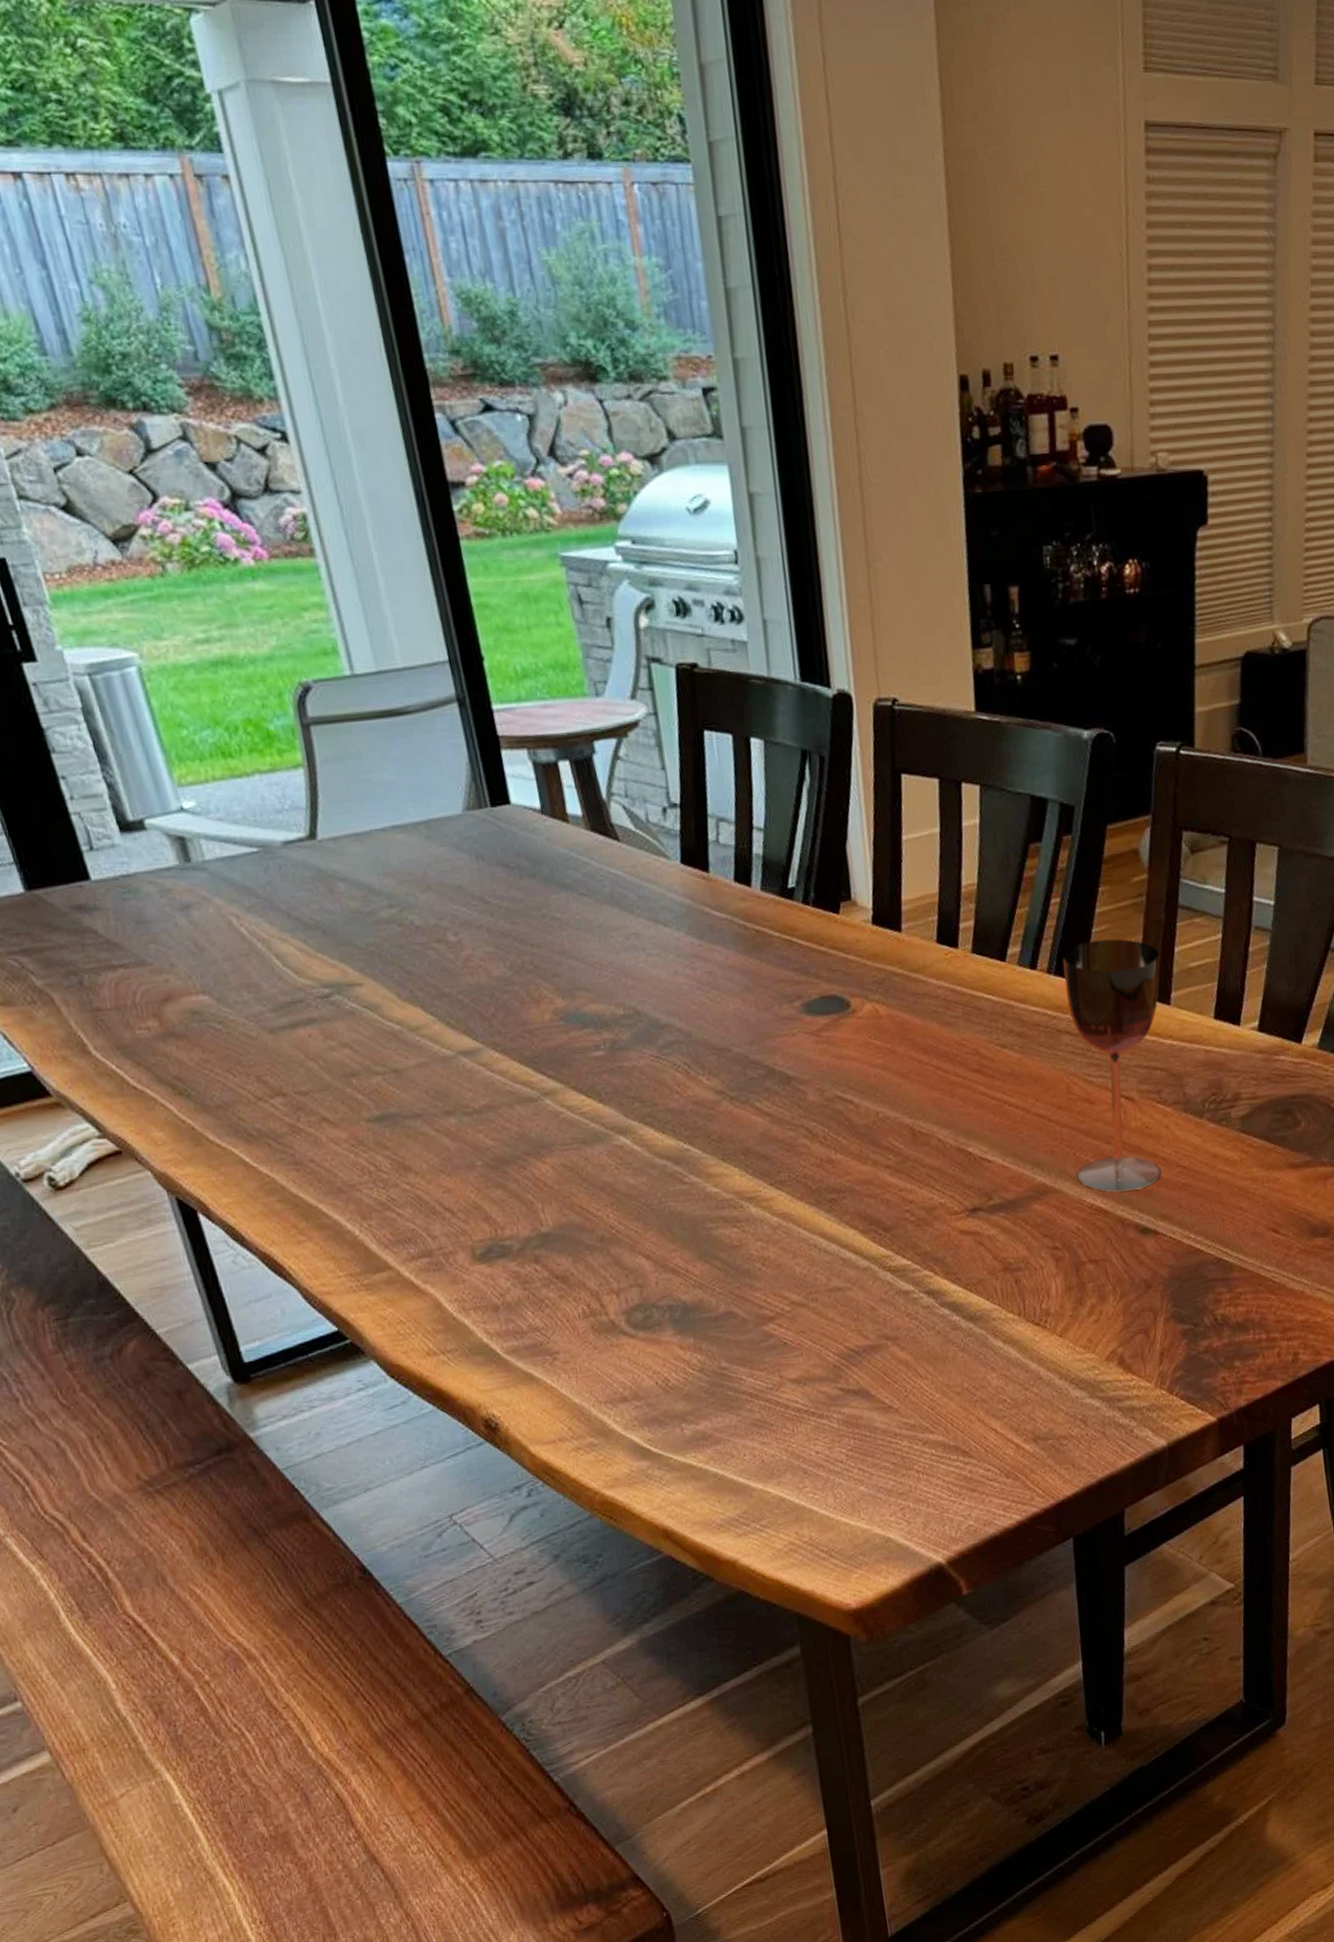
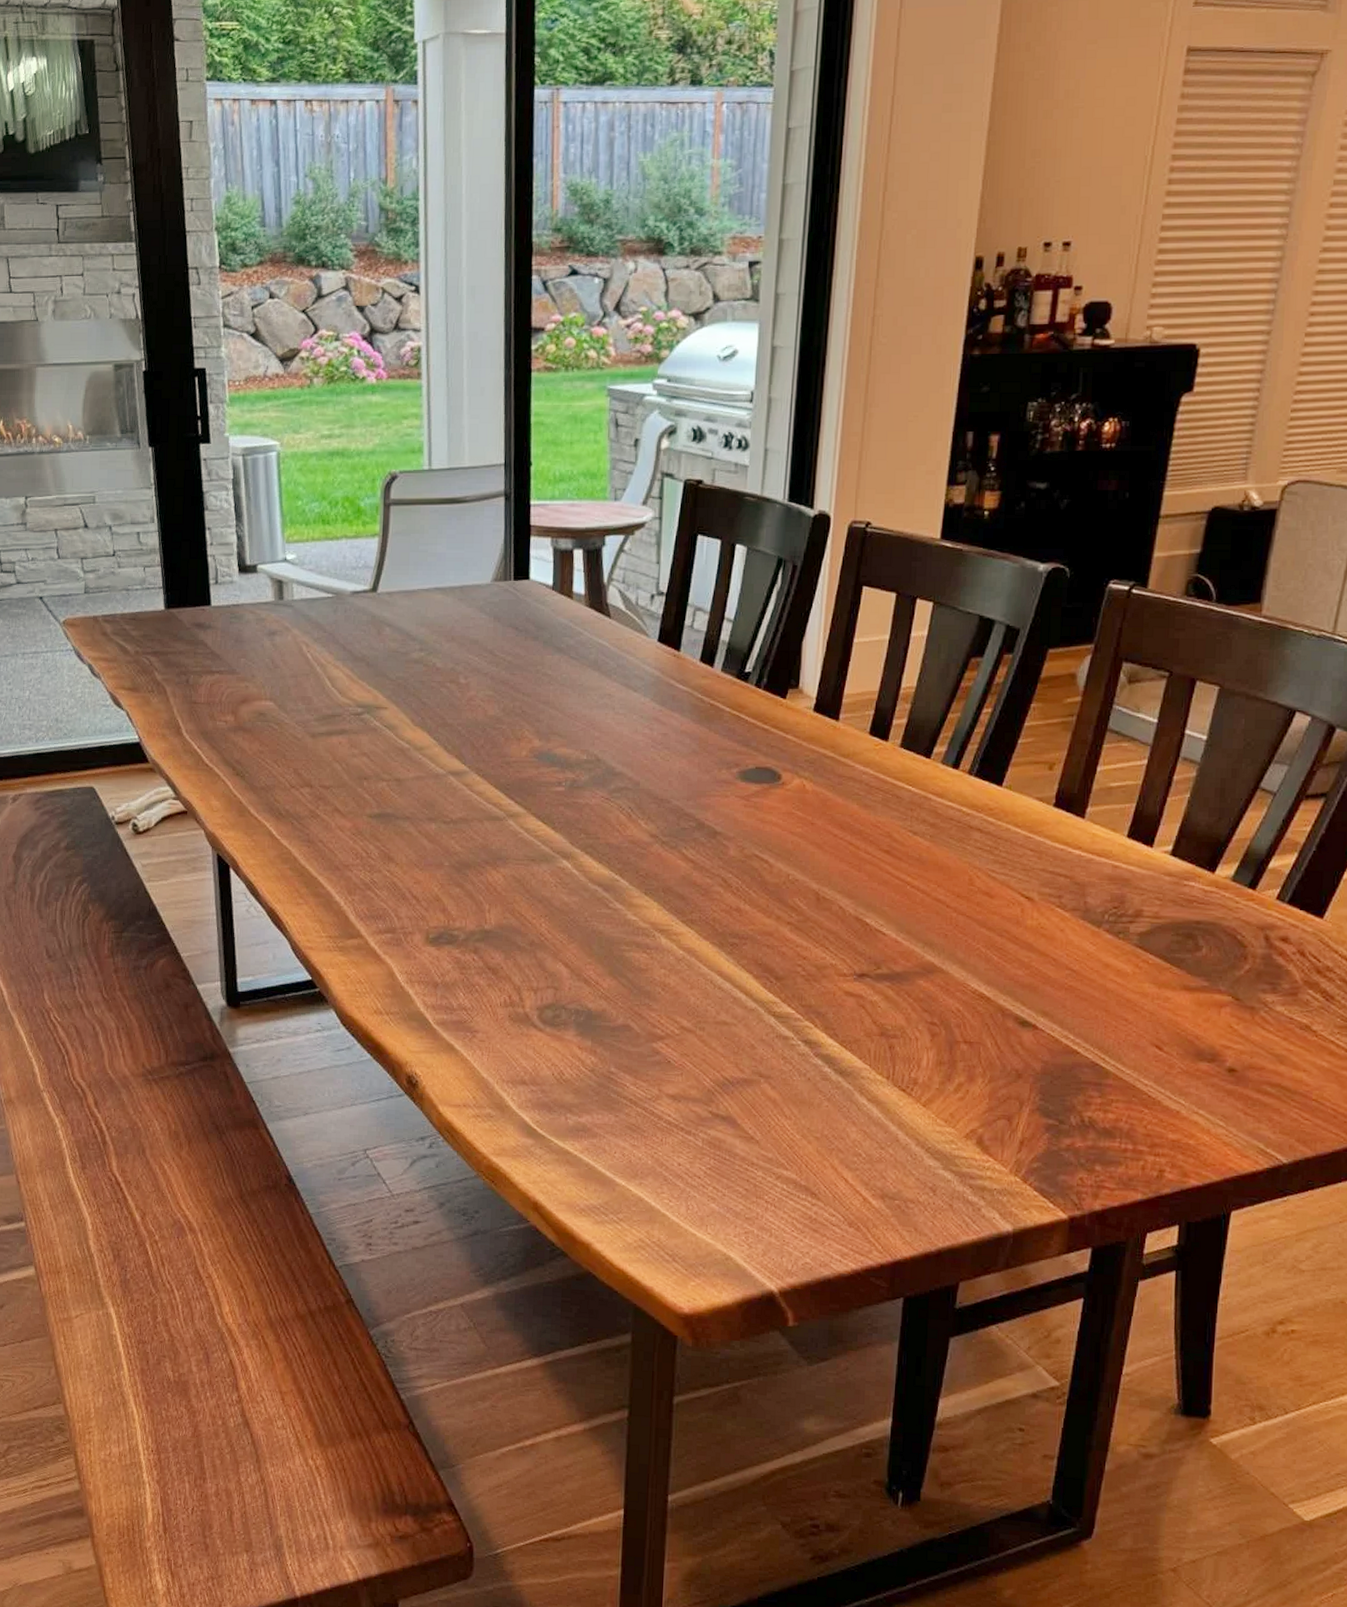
wineglass: present [1063,939,1162,1192] -> none [965,750,1081,984]

